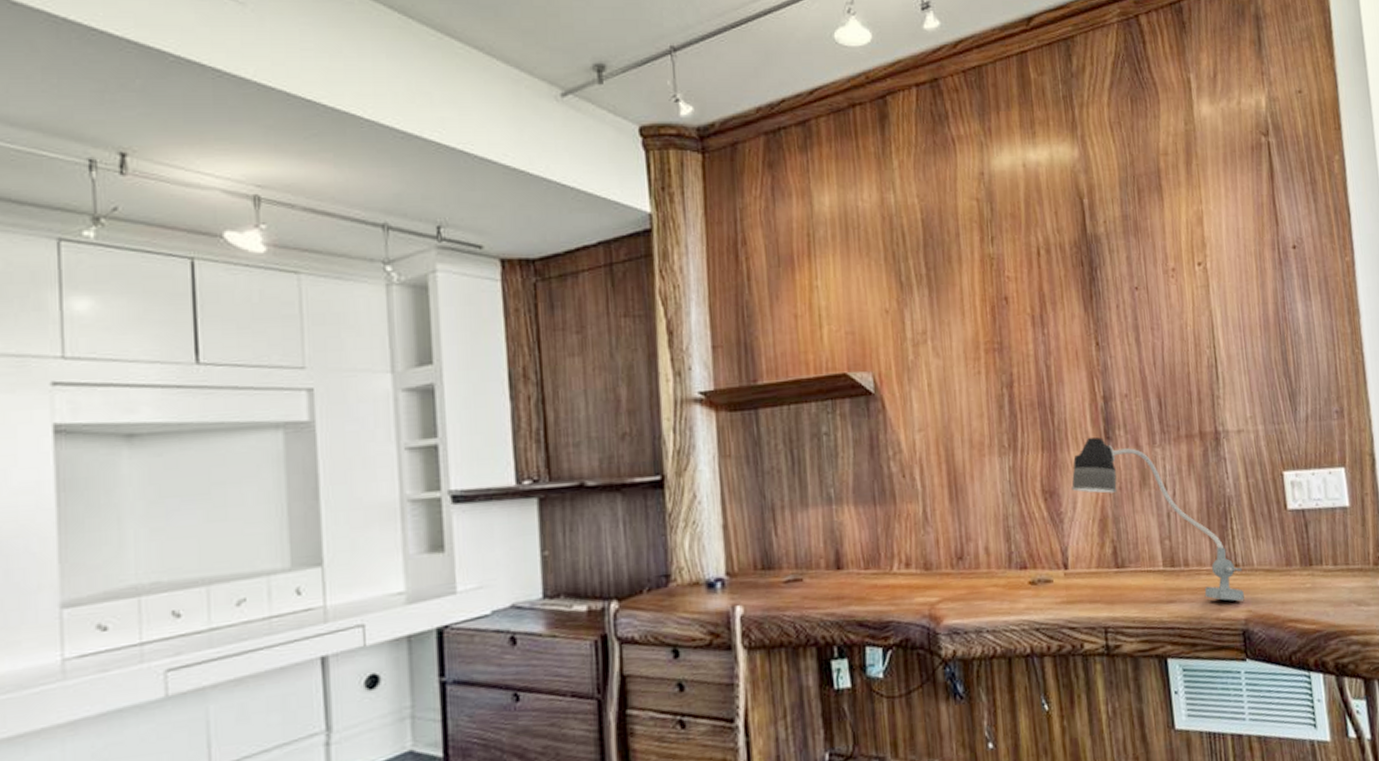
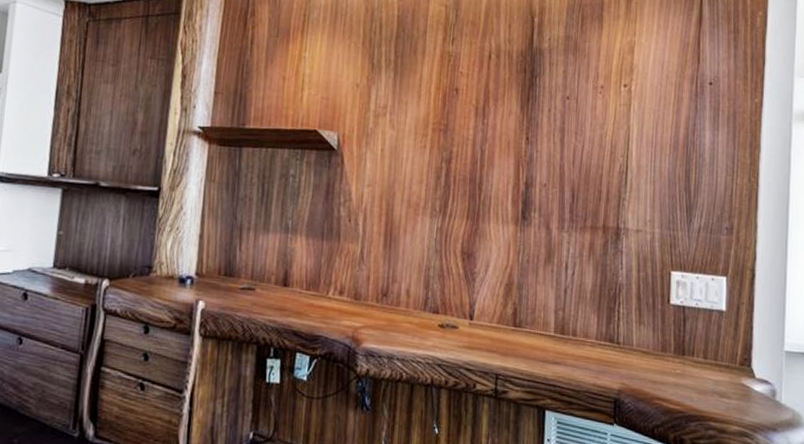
desk lamp: present [1071,437,1245,601] -> none [487,214,623,374]

